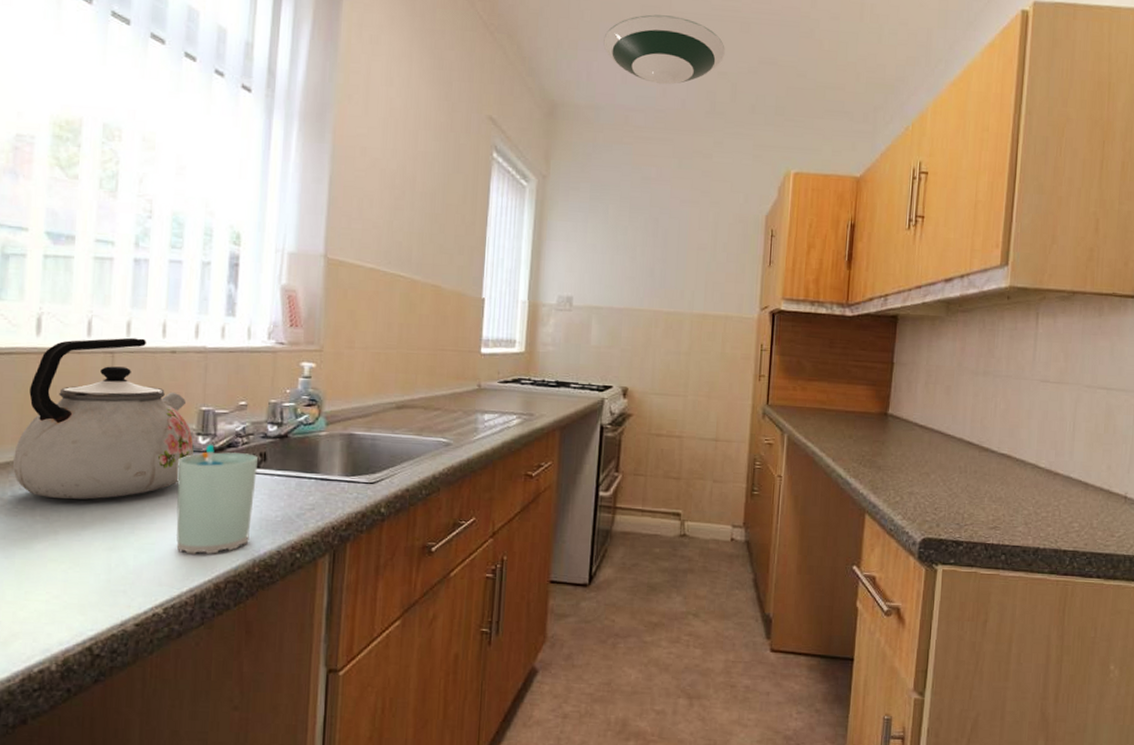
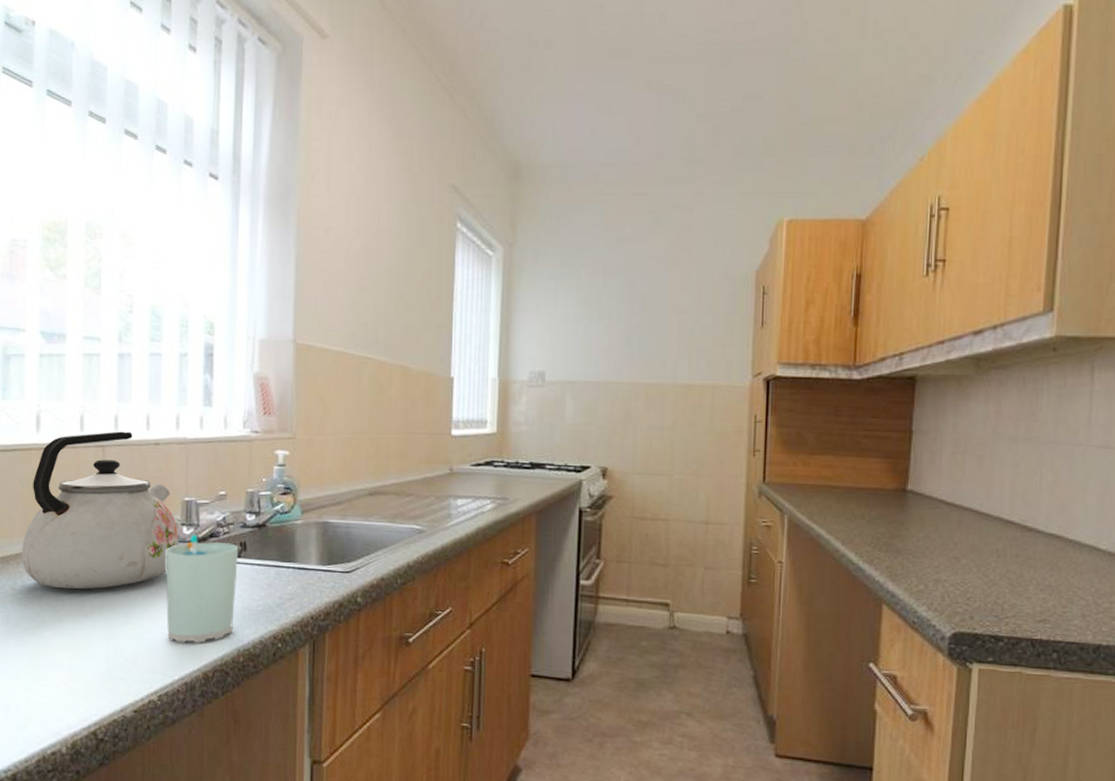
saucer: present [603,14,725,85] -> none [569,57,704,134]

